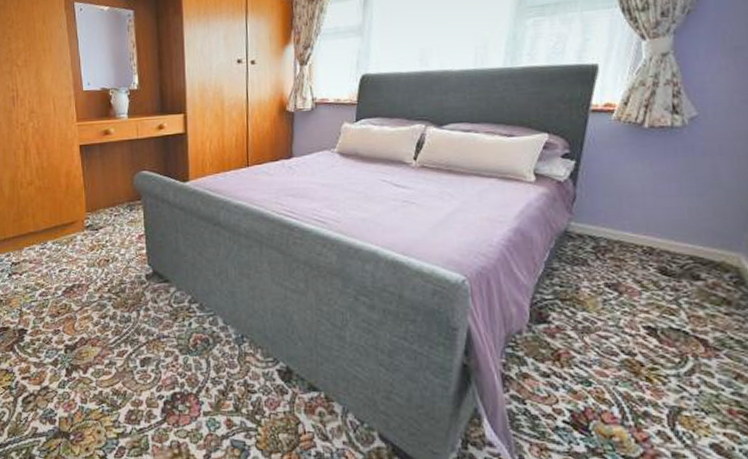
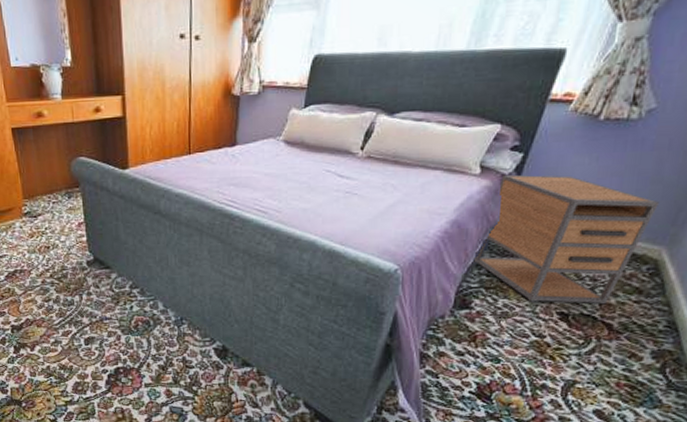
nightstand: none [543,181,725,317] -> present [473,174,659,305]

